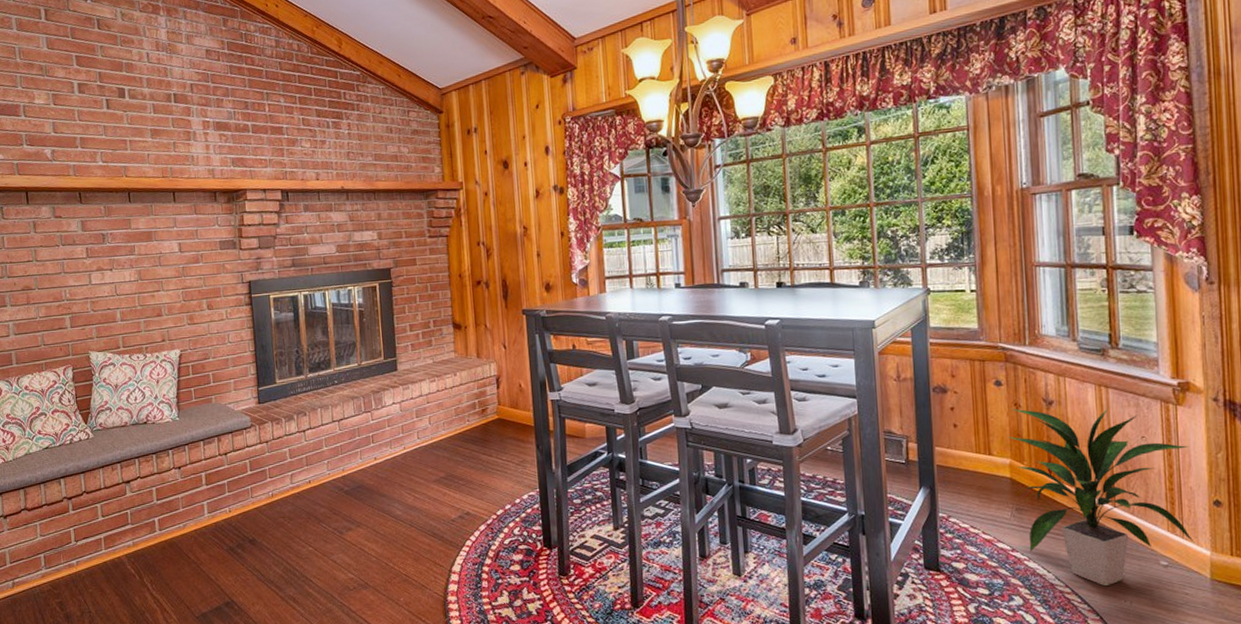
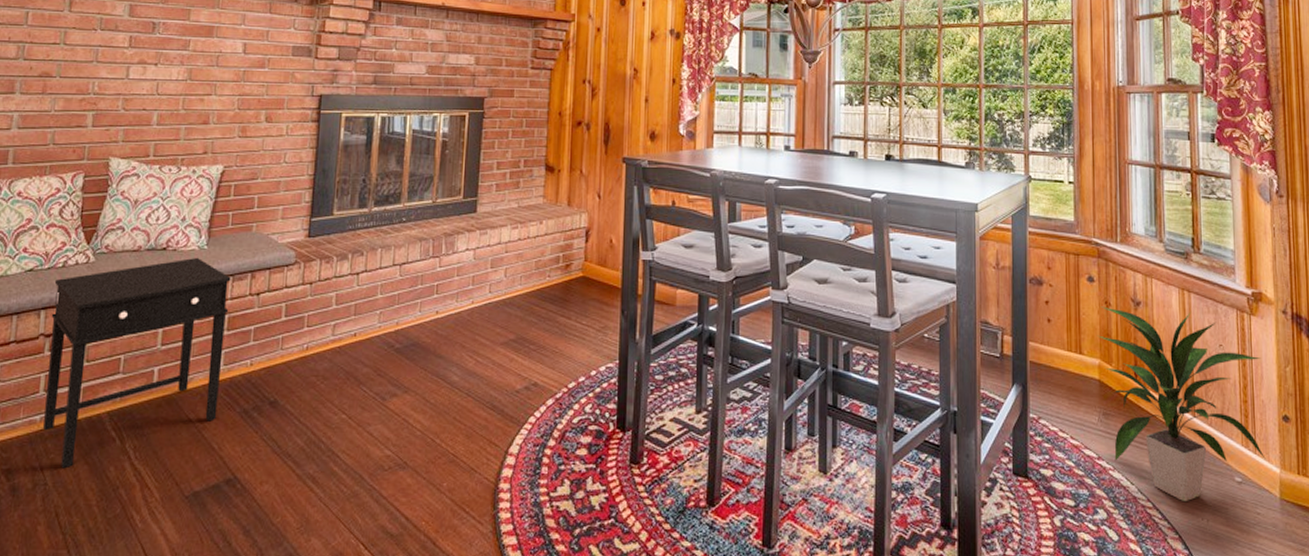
side table: none [66,427,210,600] -> present [43,257,231,469]

